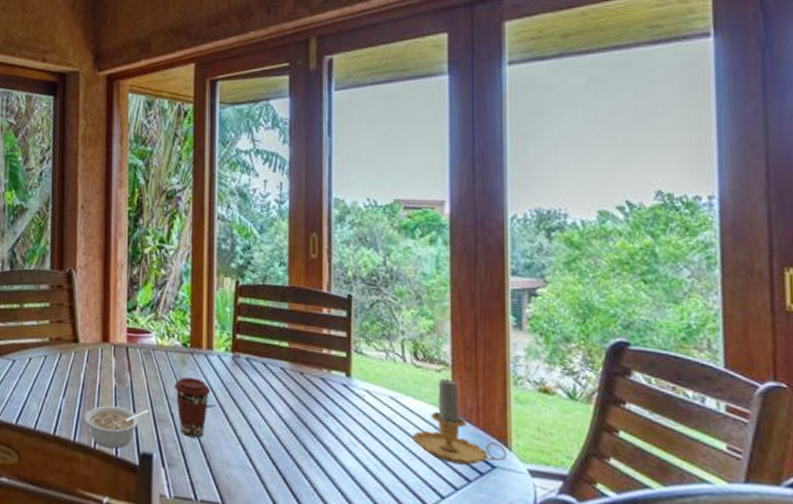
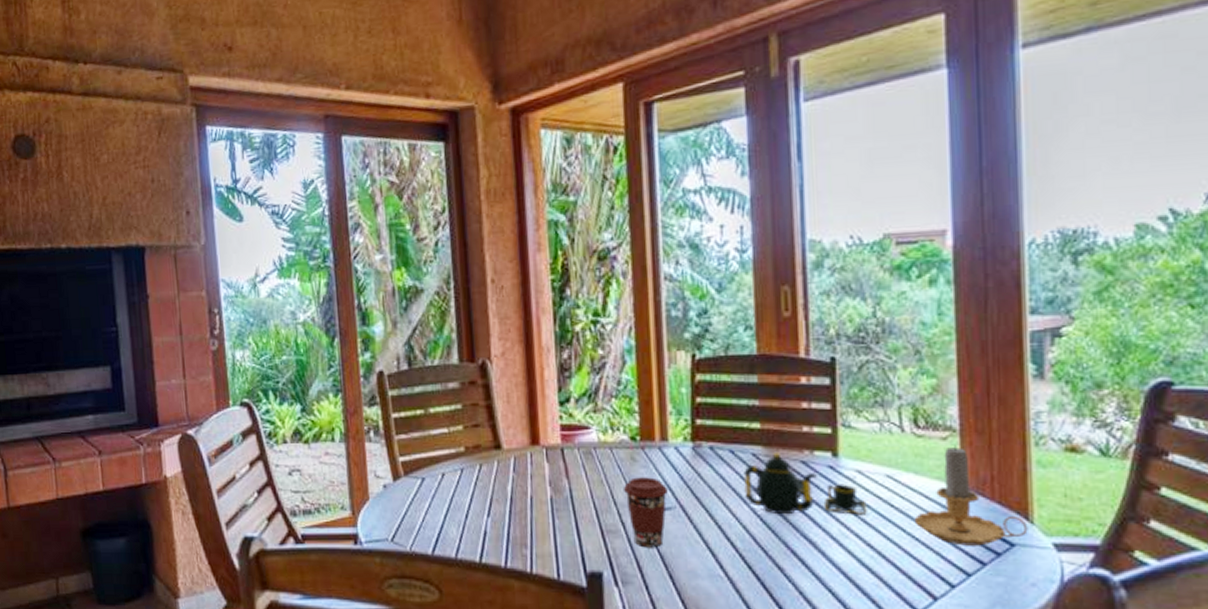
legume: present [84,405,149,449] -> none [516,521,595,571]
teapot: none [273,368,373,429] -> present [743,453,867,515]

